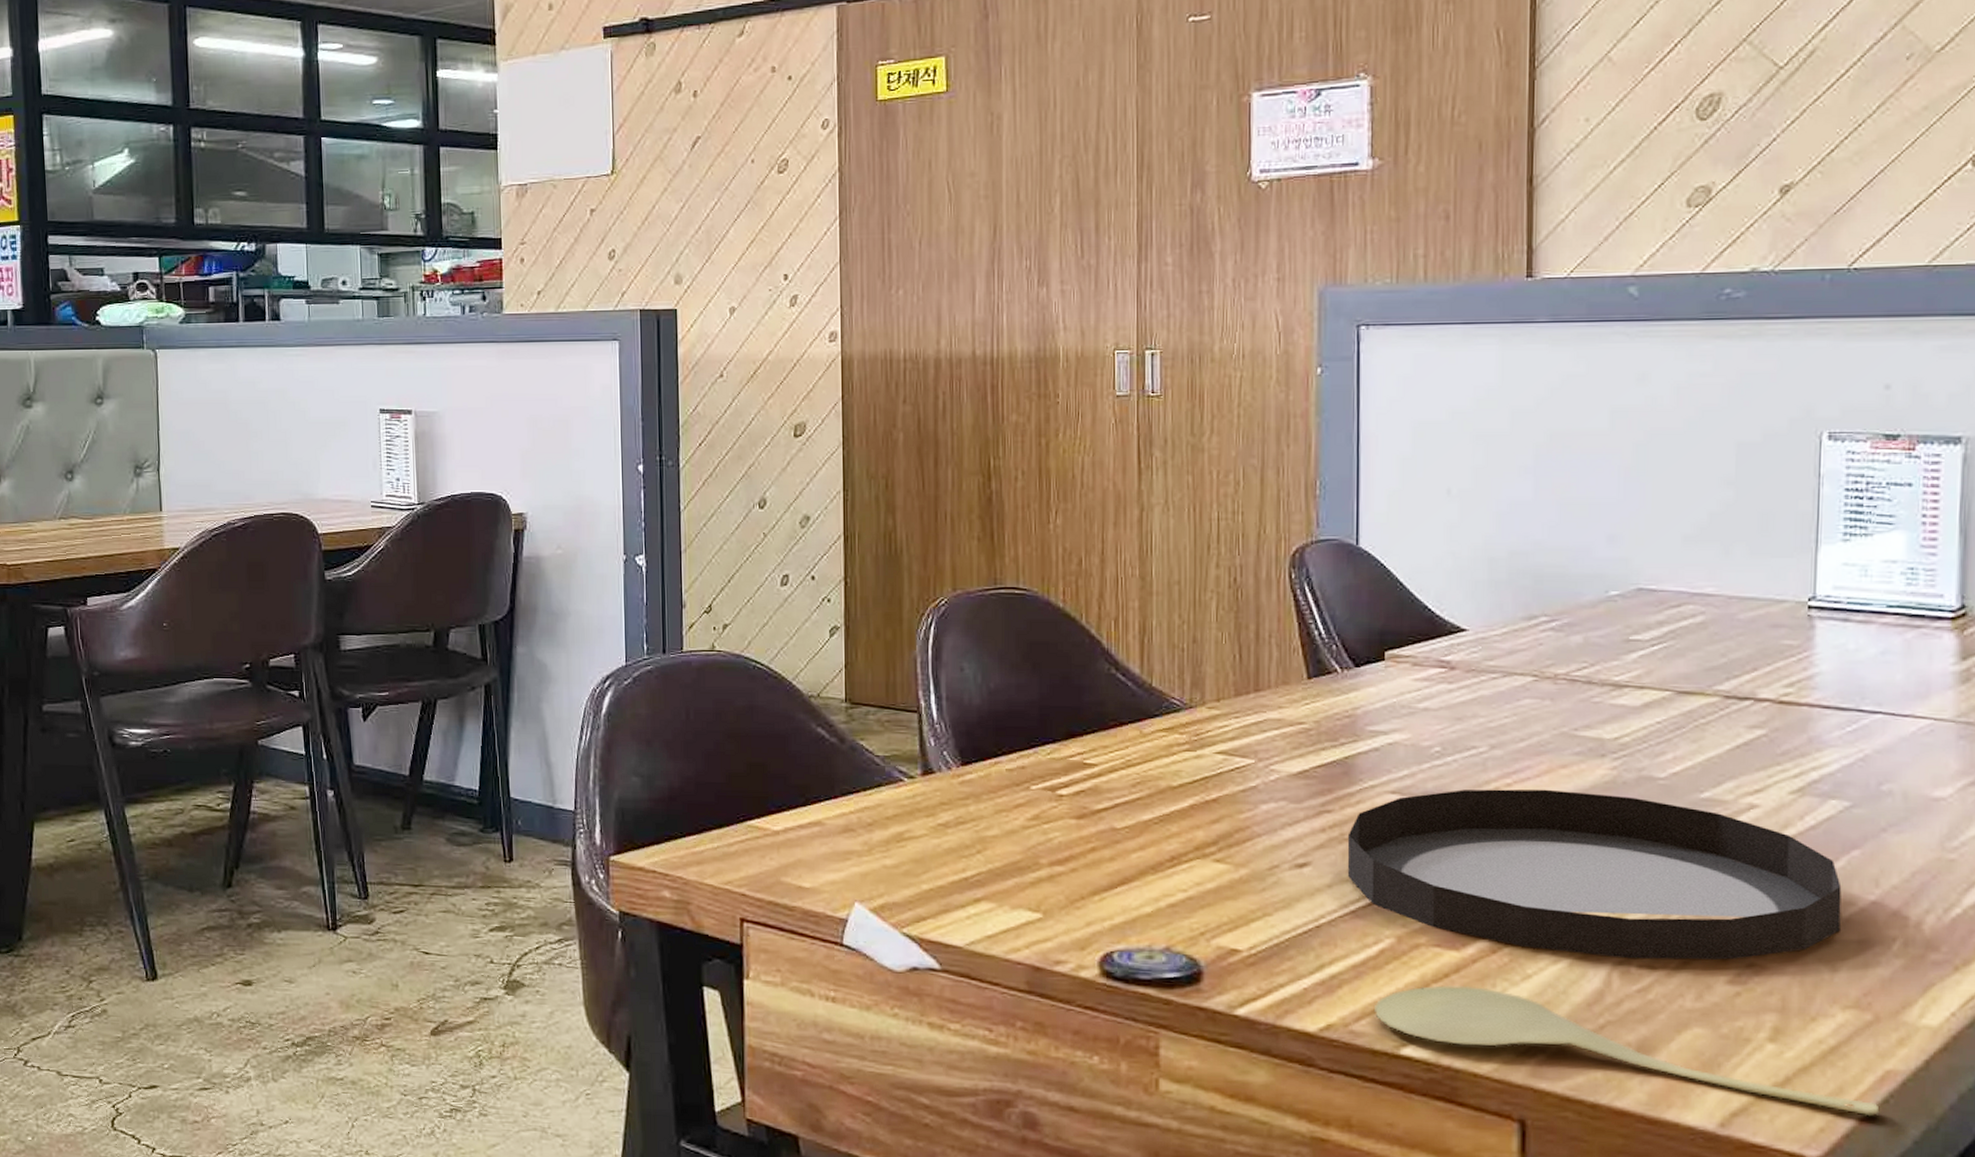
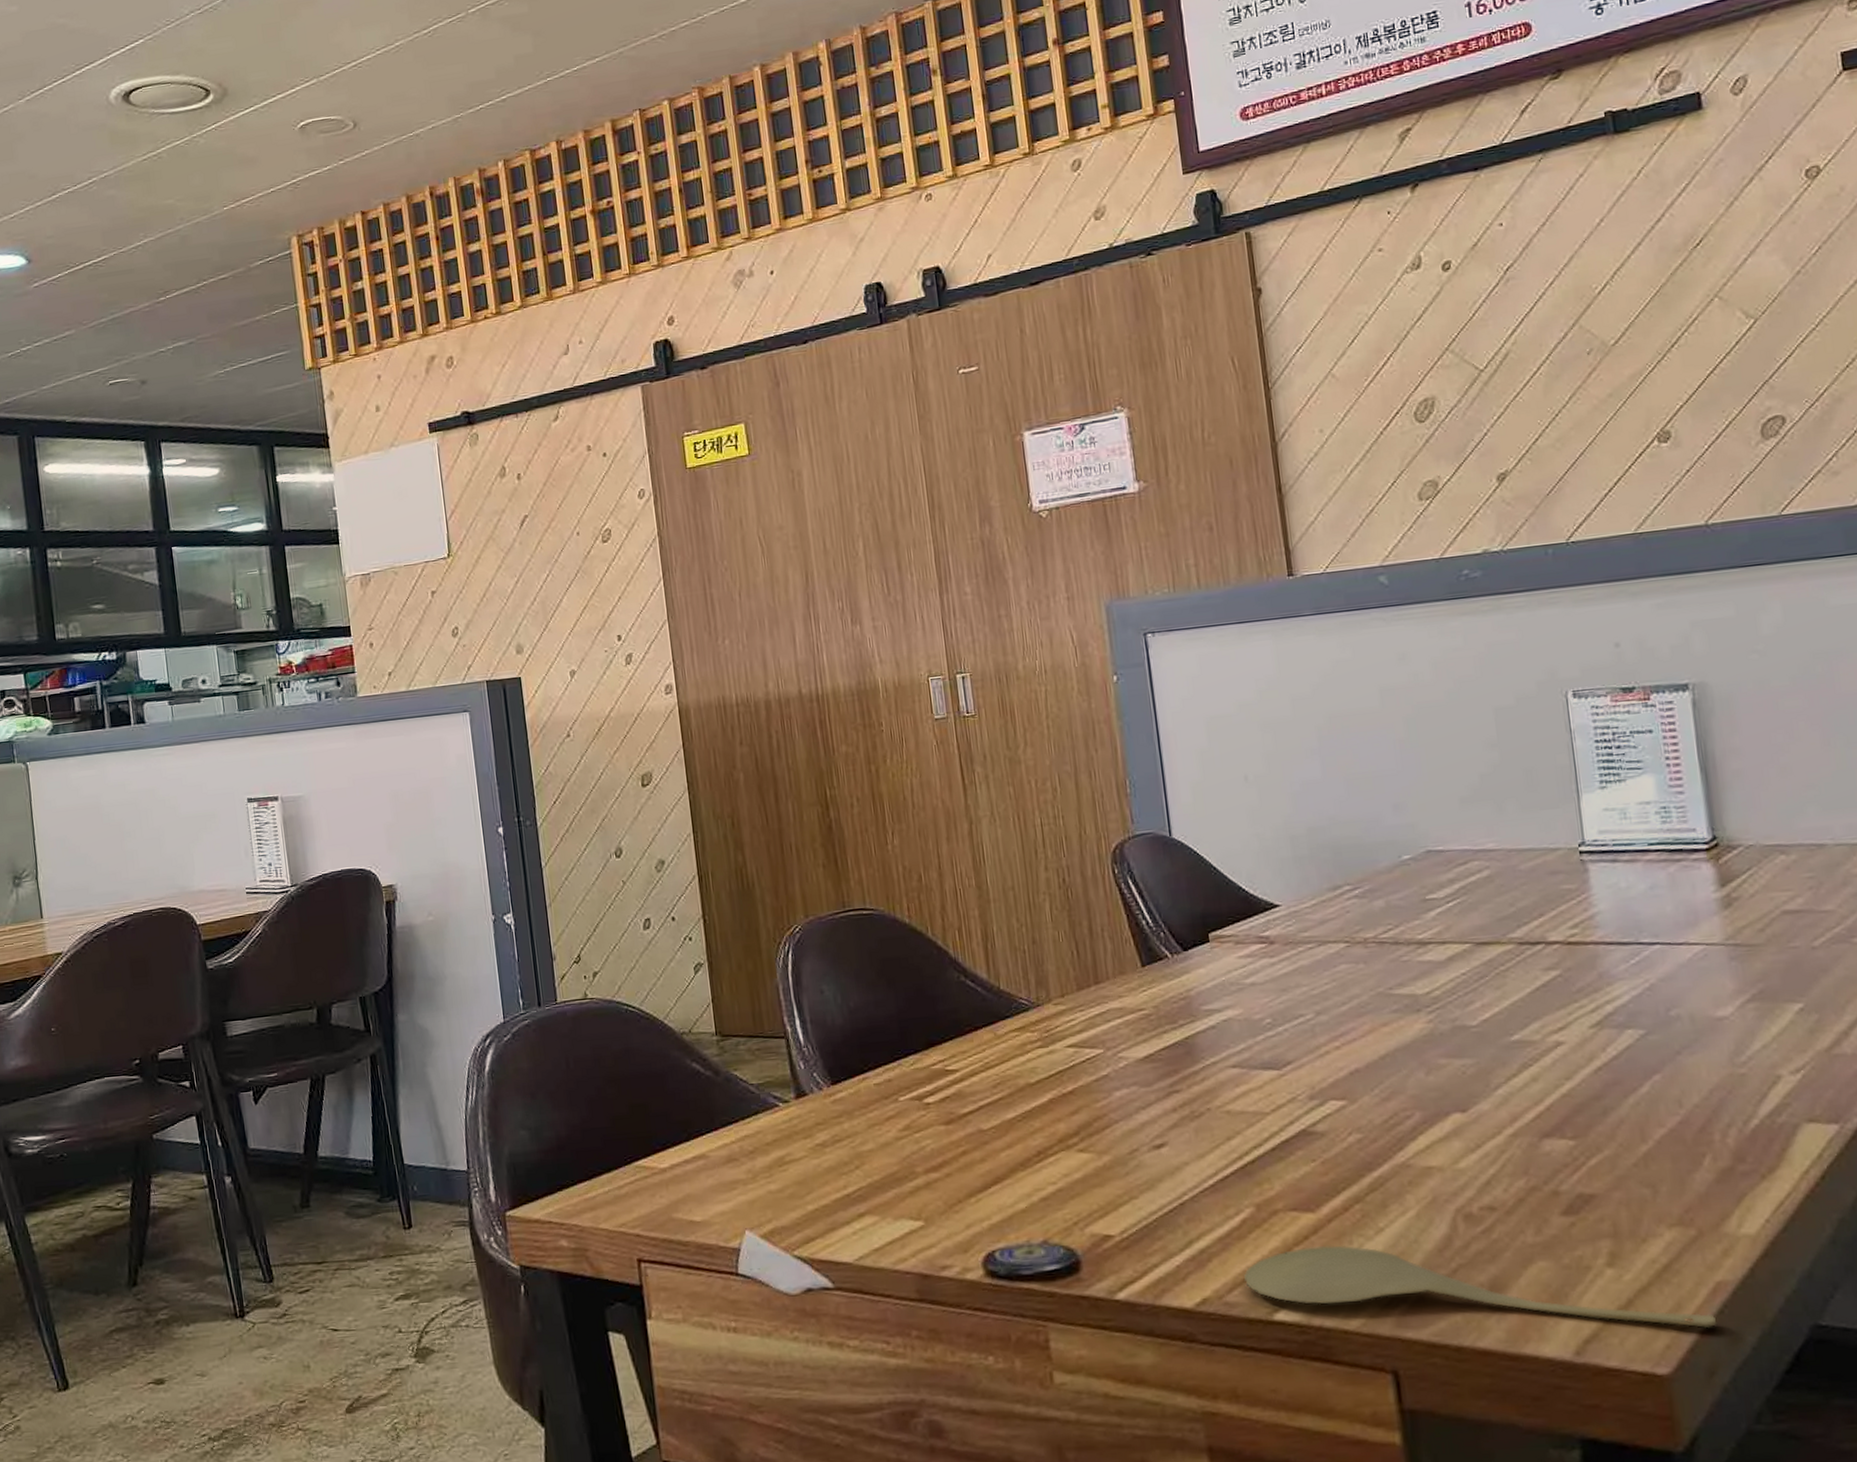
dish: present [1347,789,1842,960] -> none [1197,1046,1655,1203]

